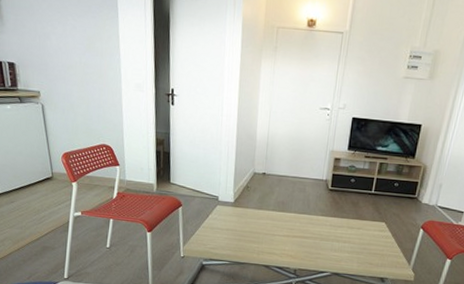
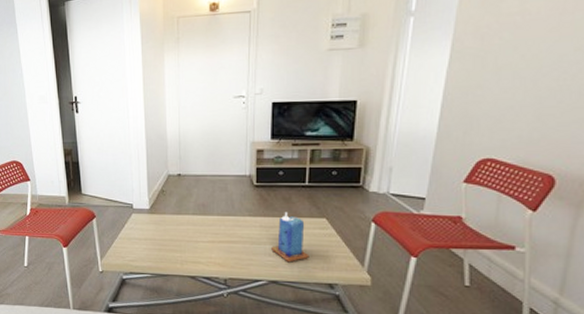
candle: none [337,214,368,258] -> present [271,212,309,263]

